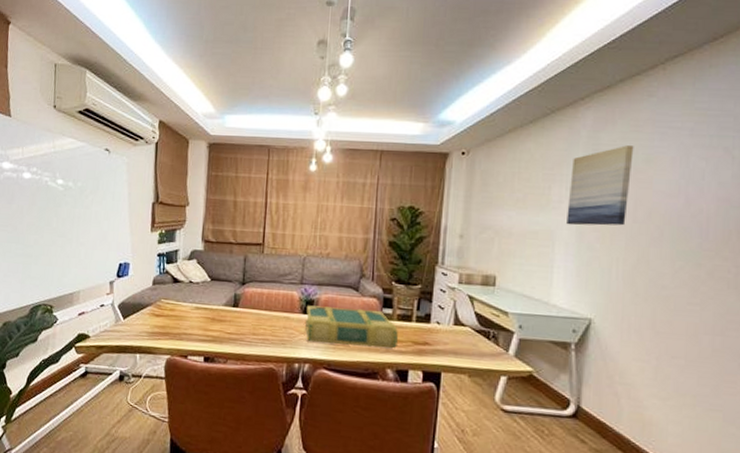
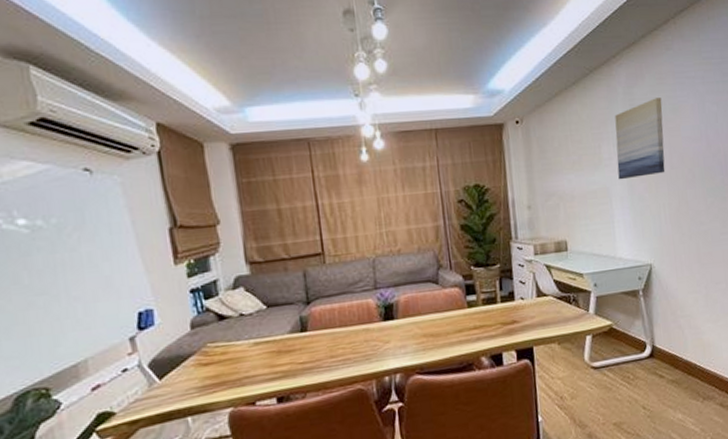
book: present [305,305,399,348] -> none [386,299,488,350]

